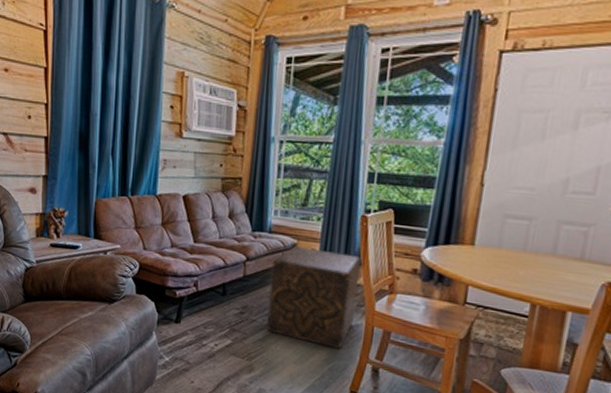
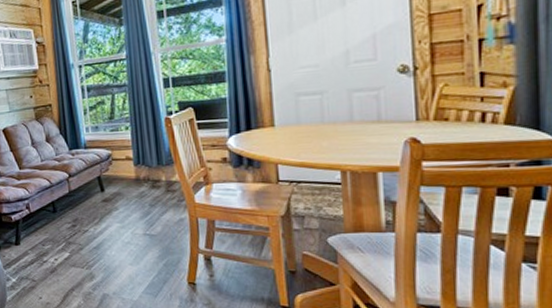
ottoman: present [266,245,361,350] -> none [92,155,178,245]

